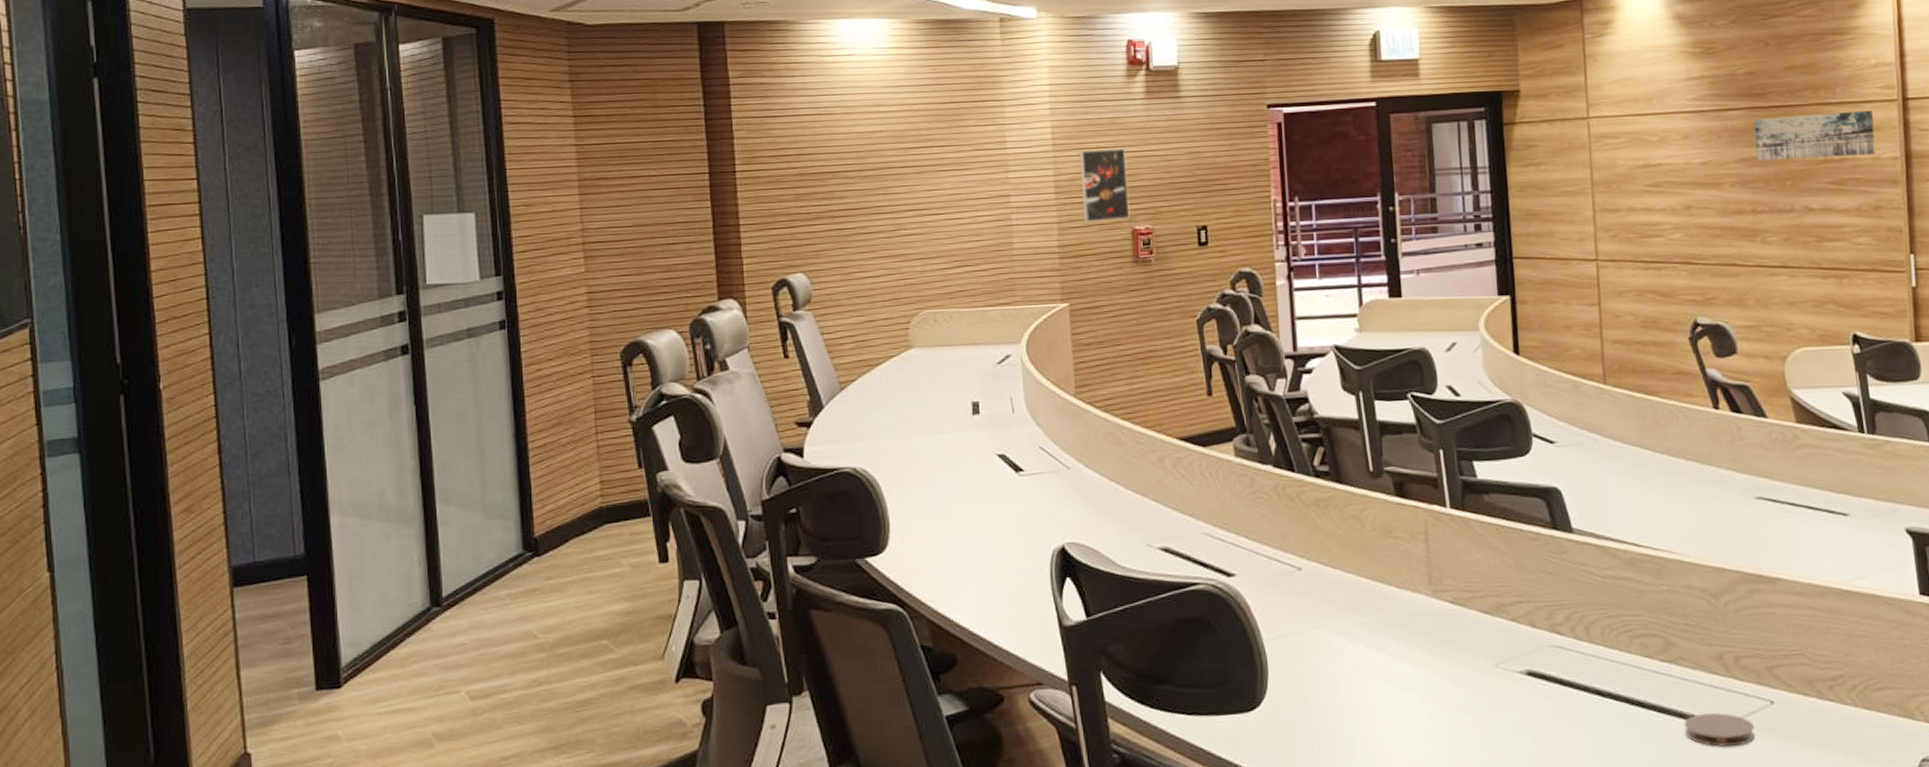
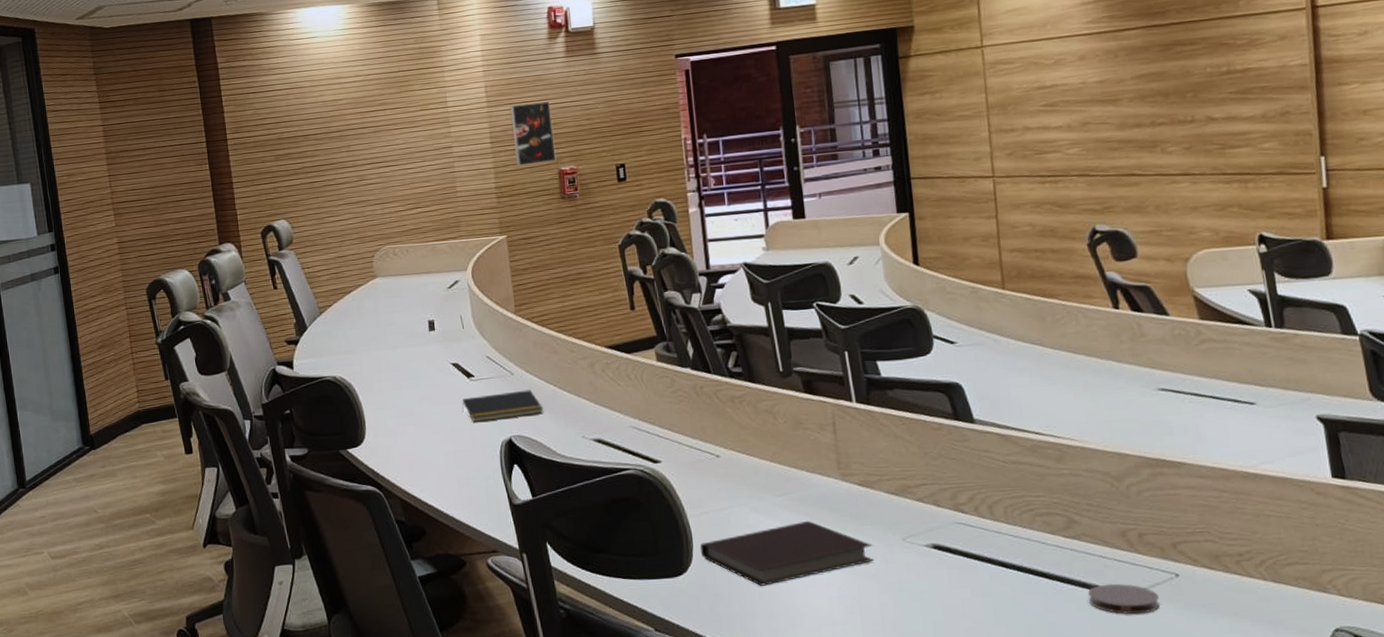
notepad: none [1008,488,1104,526] -> present [462,389,544,422]
notebook: none [1275,644,1466,722] -> present [699,520,875,586]
wall art: present [1754,110,1876,161] -> none [1152,20,1282,76]

